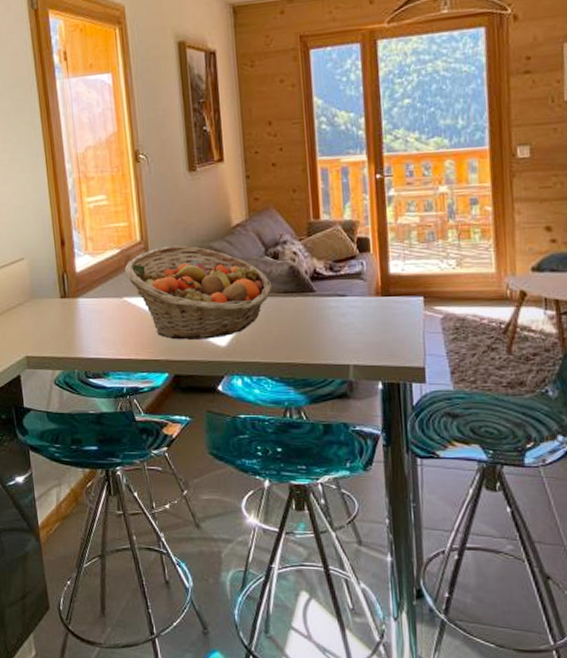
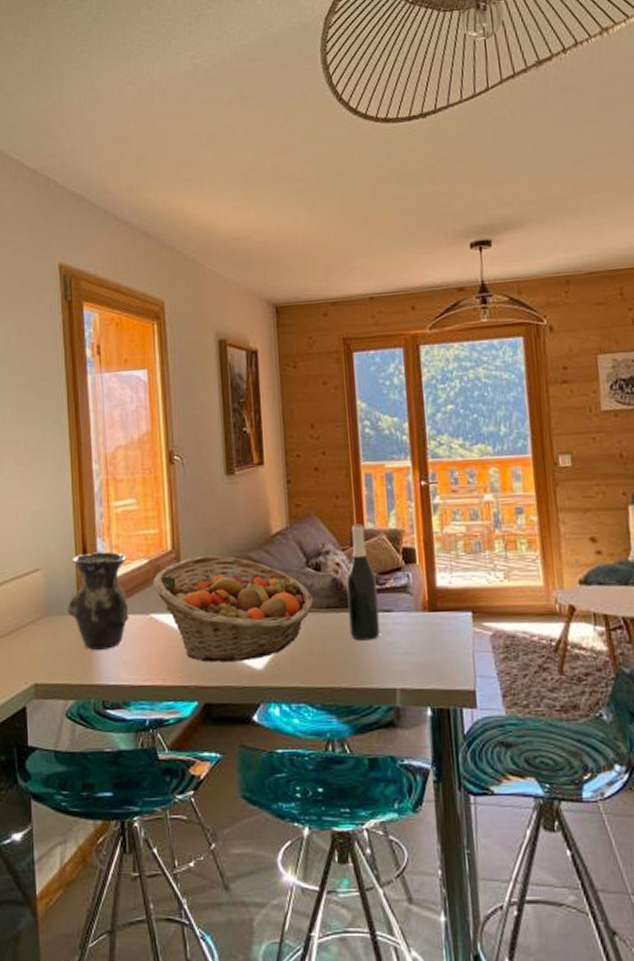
vase: none [50,242,105,328] -> present [67,551,129,650]
wine bottle: none [303,216,335,322] -> present [346,524,380,641]

